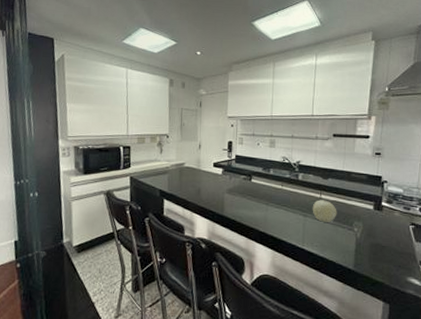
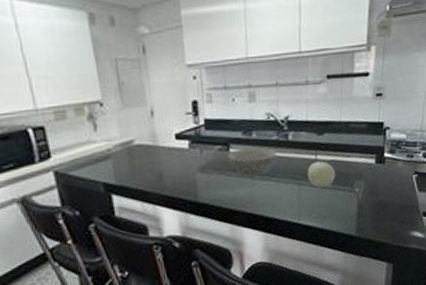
bowl: none [249,181,288,204] -> present [227,147,277,177]

